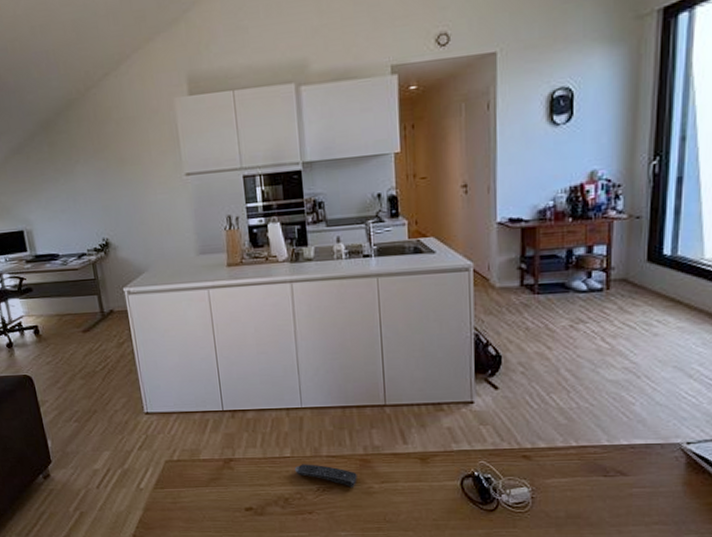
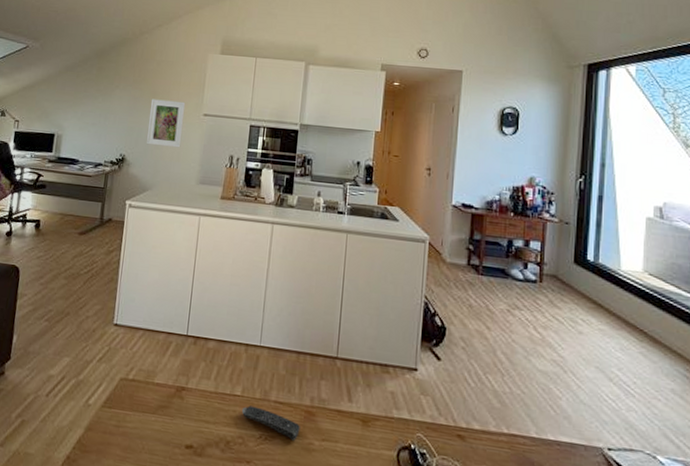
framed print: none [120,163,169,222] -> present [147,99,186,148]

